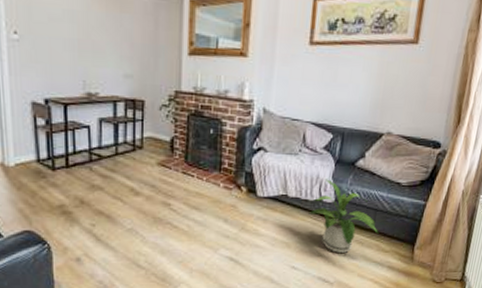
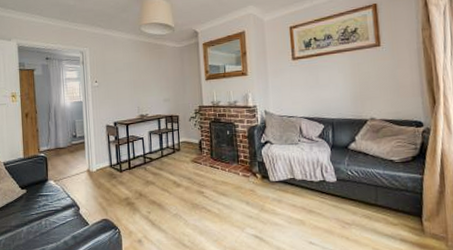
house plant: present [308,179,379,253] -> none [315,162,384,228]

